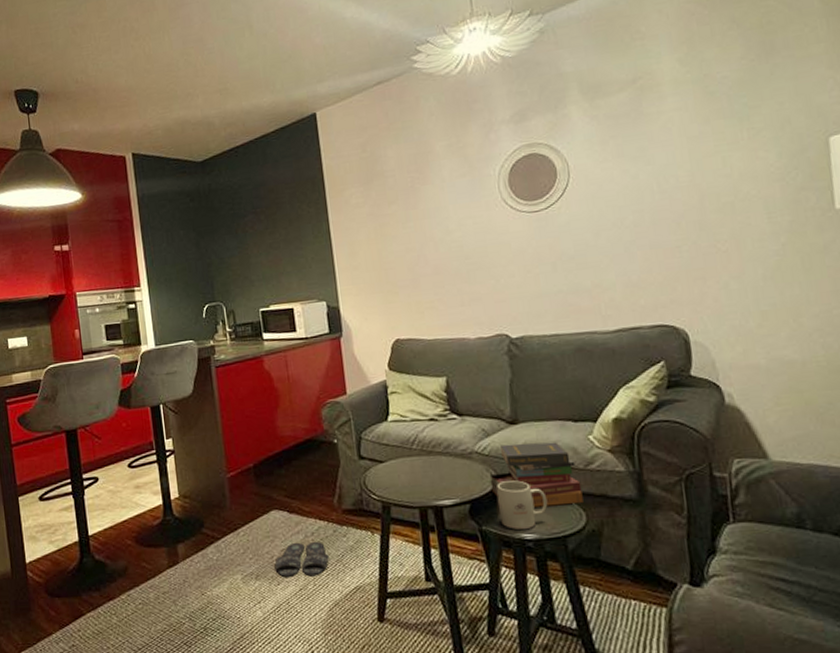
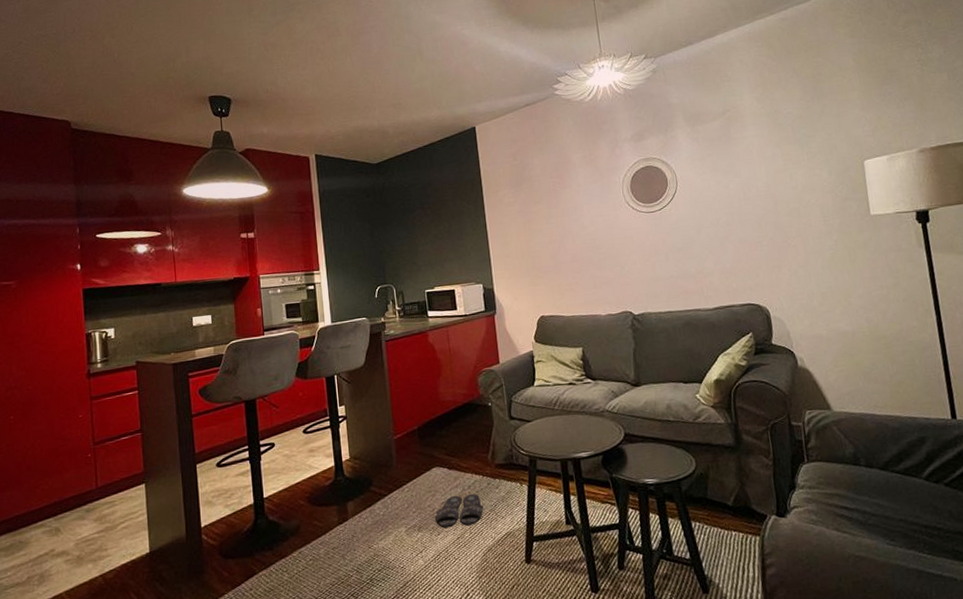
books: present [489,442,584,507] -> none [618,400,693,456]
mug: present [496,480,548,530] -> none [624,433,665,476]

